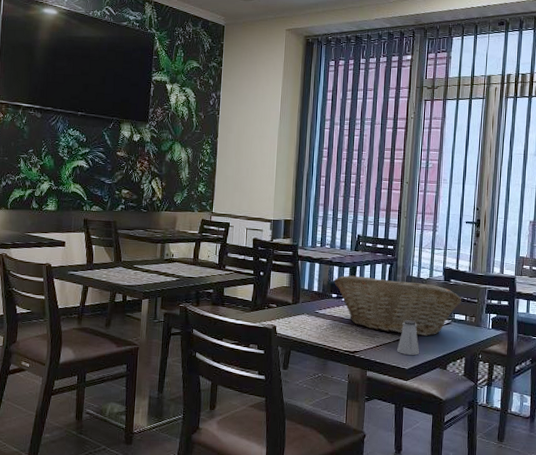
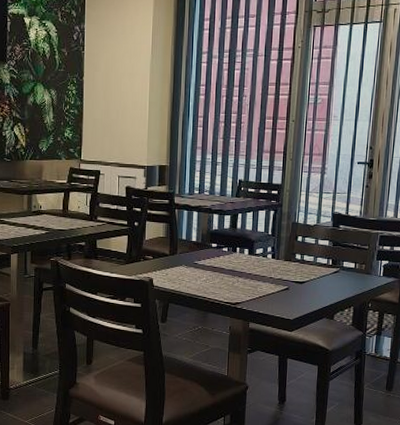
fruit basket: present [334,275,462,337] -> none [214,223,352,286]
saltshaker: present [397,320,420,355] -> none [281,269,306,305]

